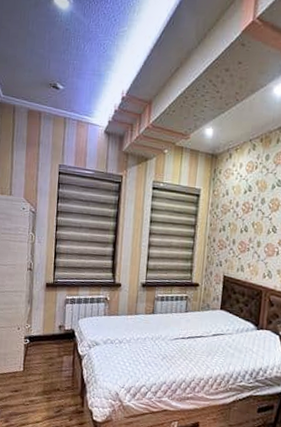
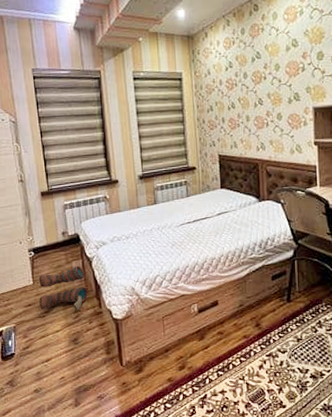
boots: none [25,361,74,406] -> present [39,266,88,311]

